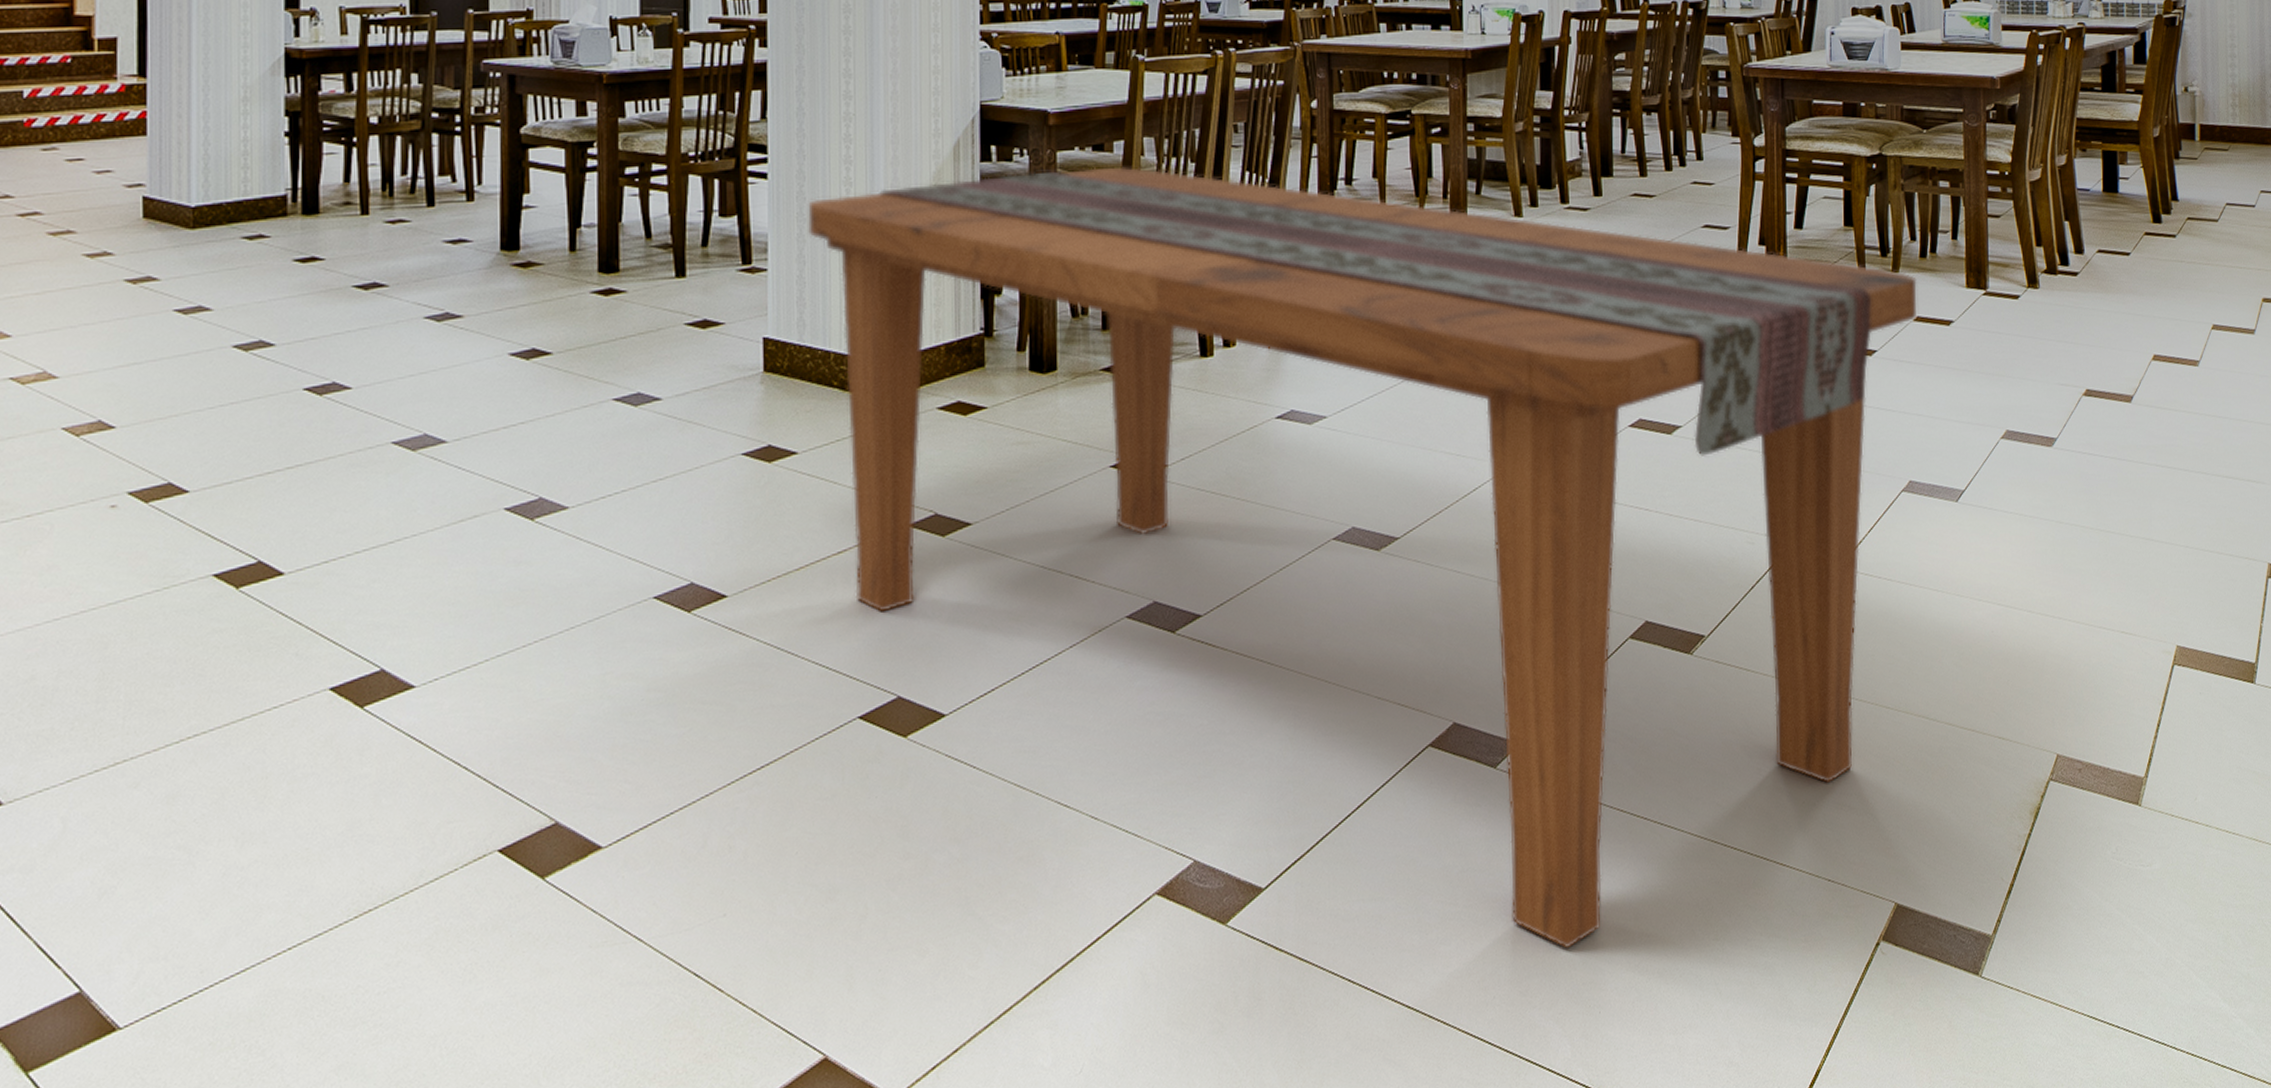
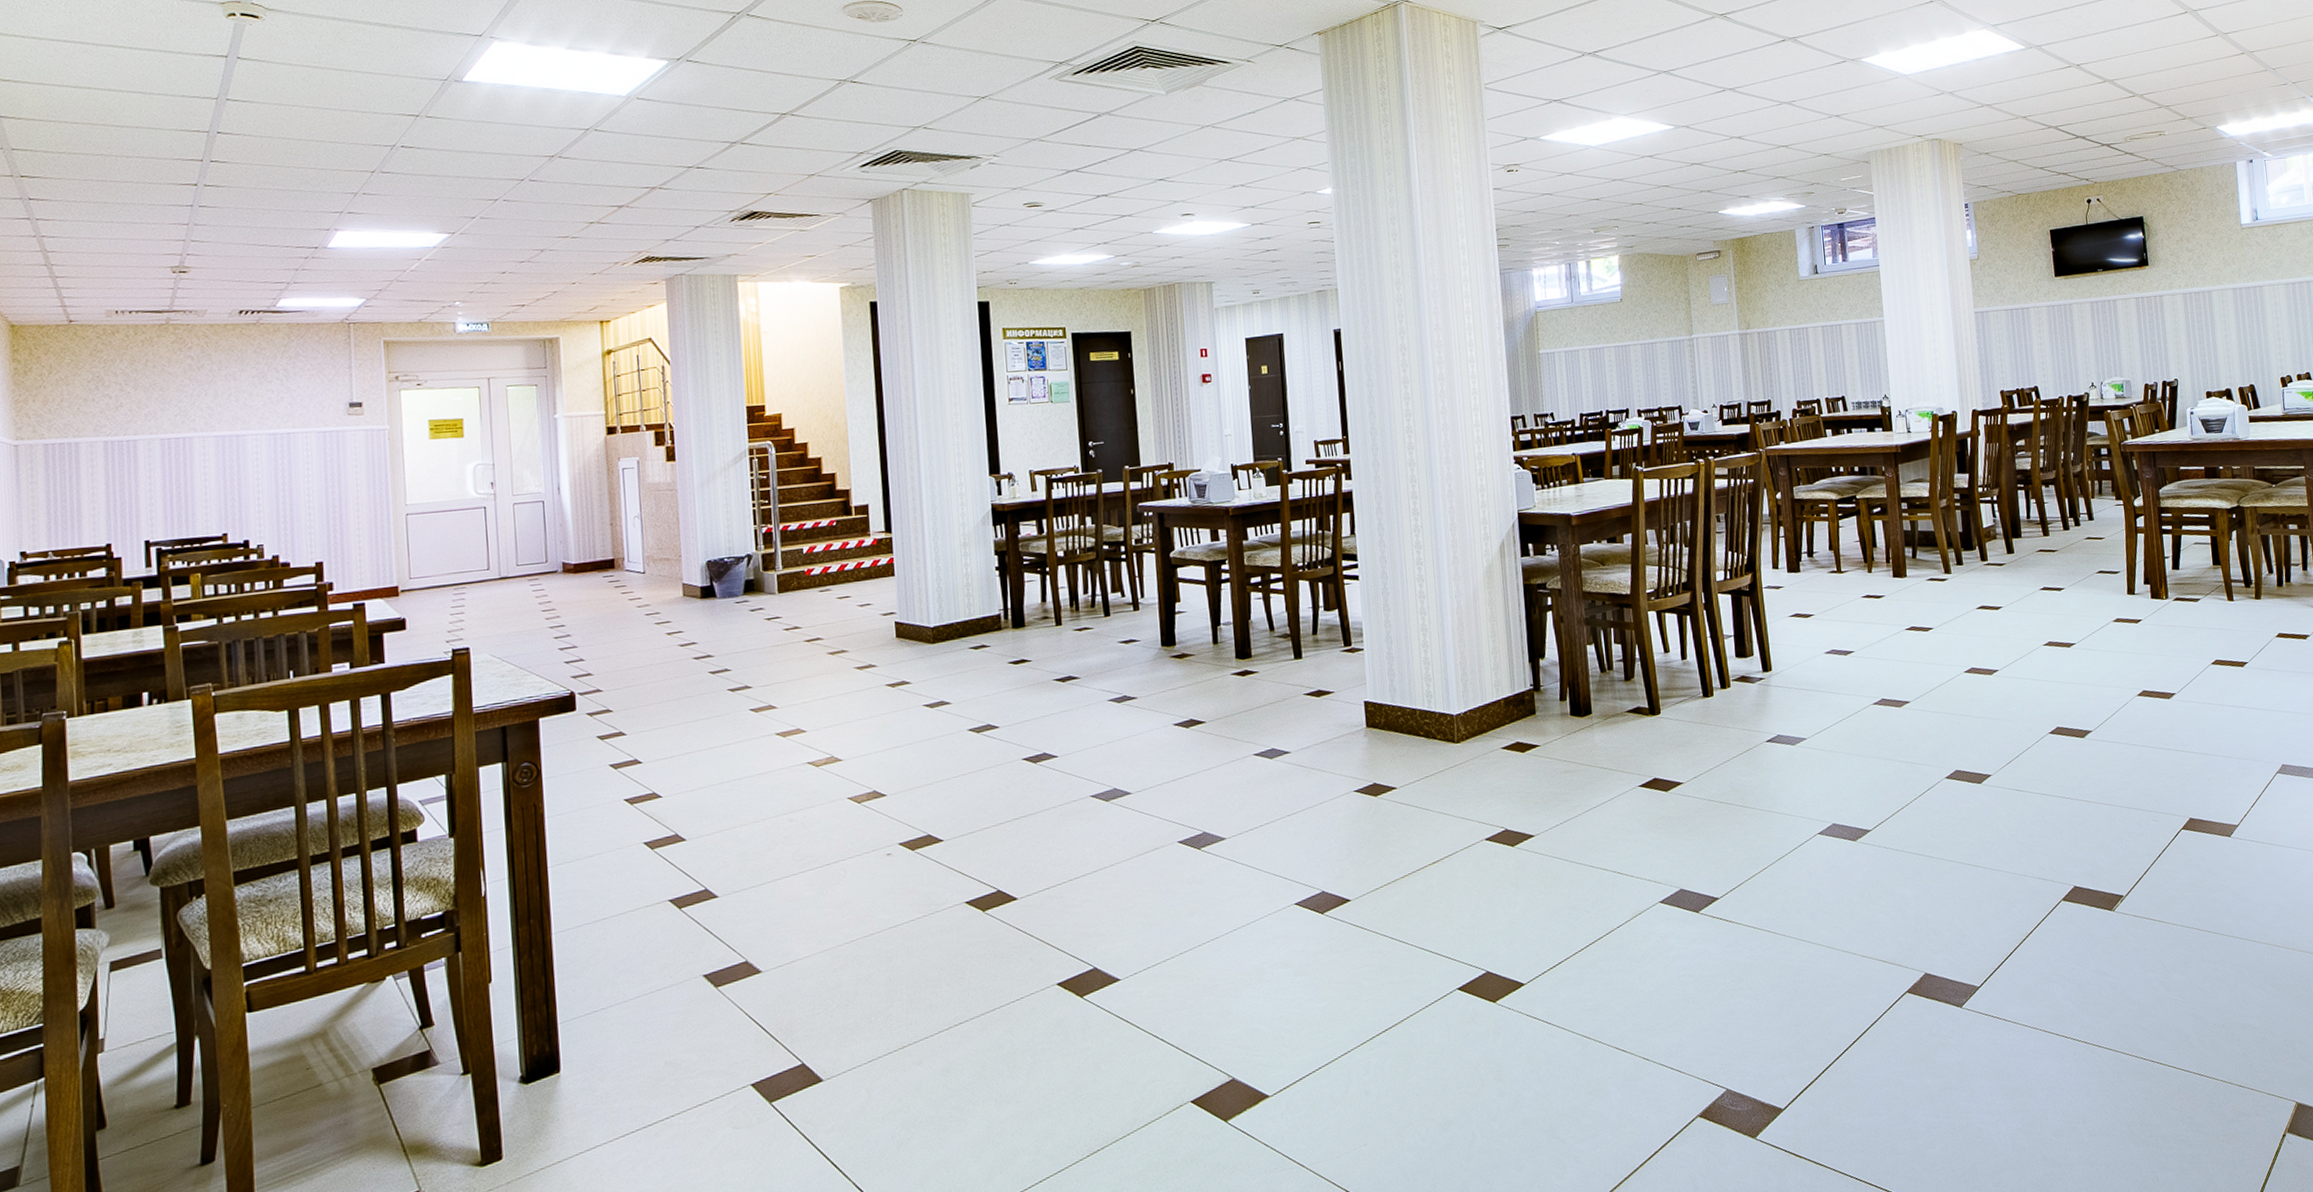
dining table: present [808,166,1917,949] -> none [1391,553,2279,1148]

